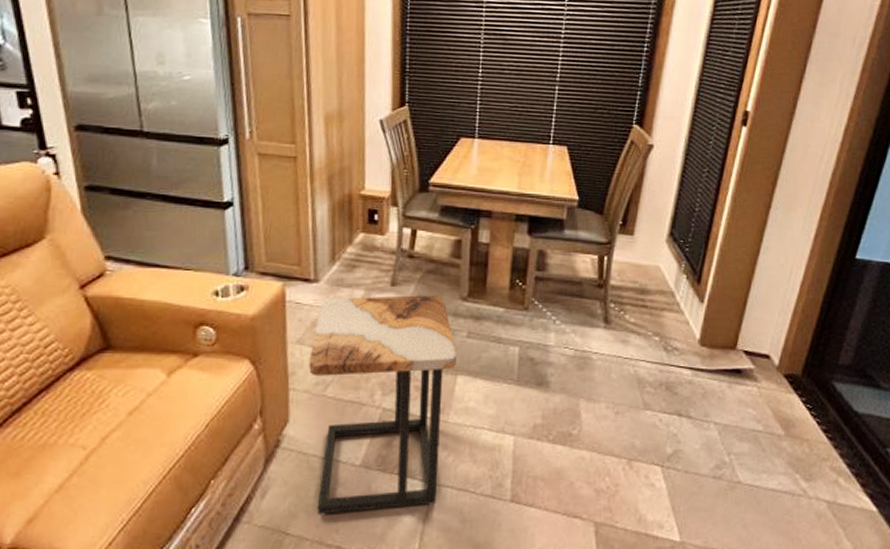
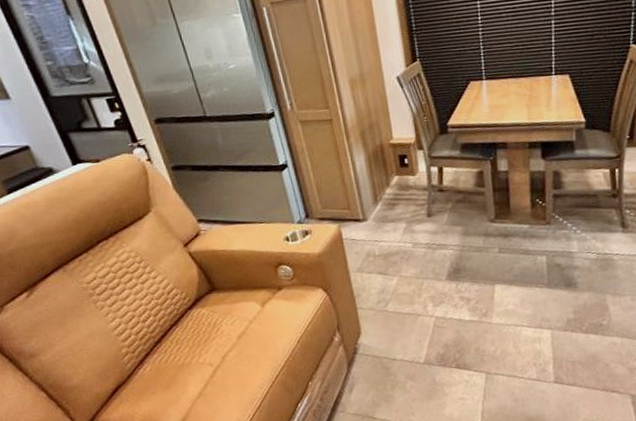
side table: present [309,295,457,515] -> none [369,220,493,403]

